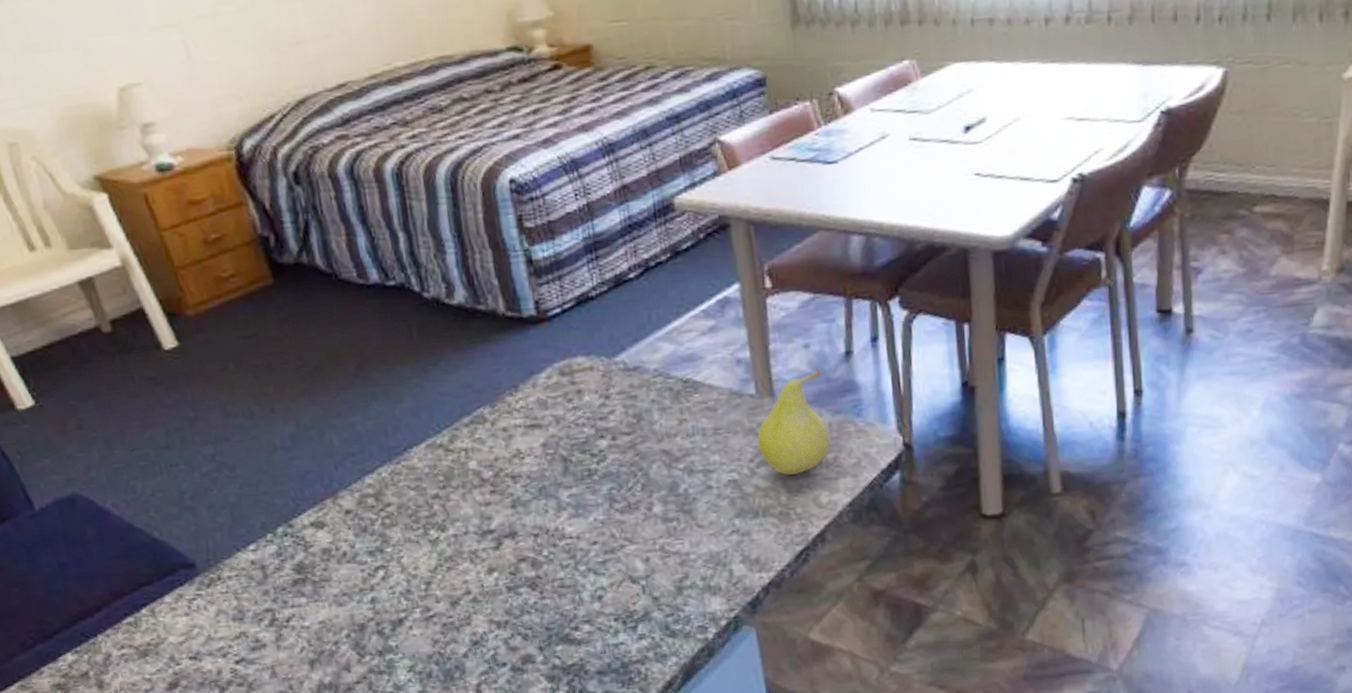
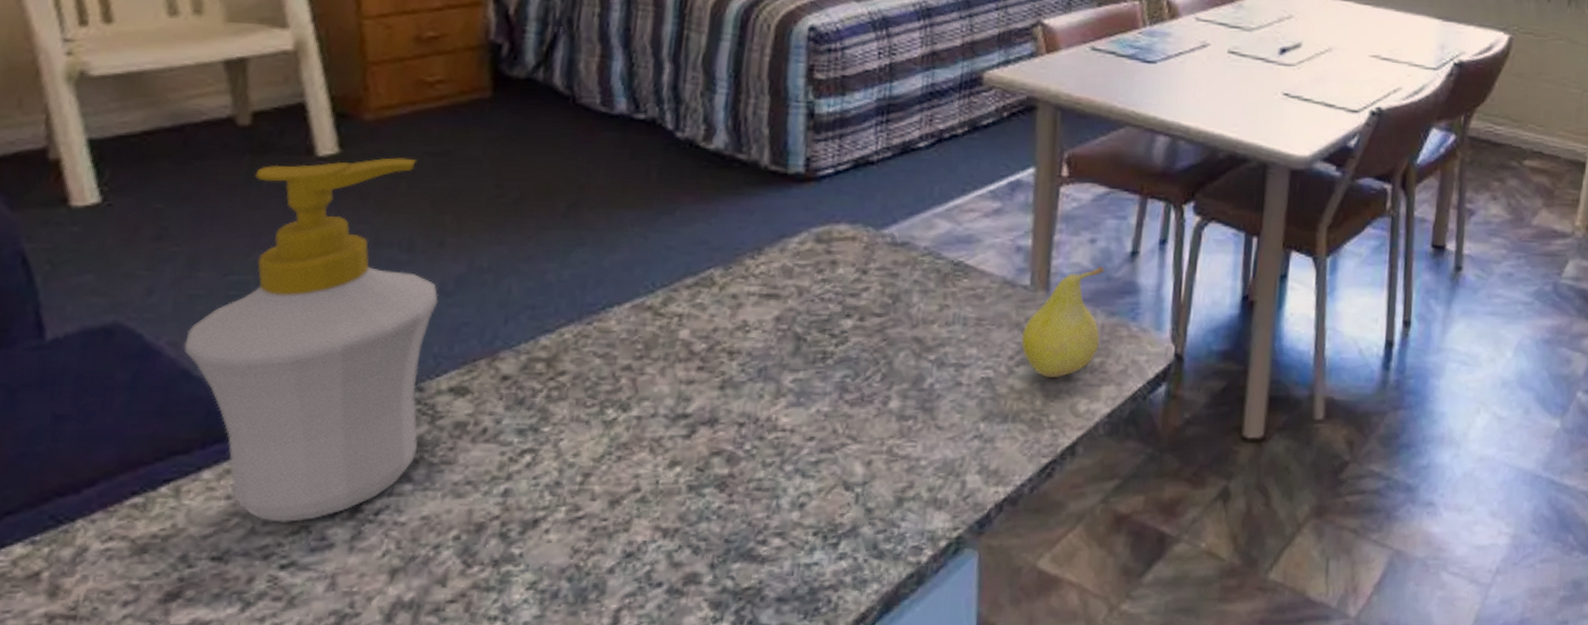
soap bottle: none [122,343,302,631] -> present [183,157,438,523]

